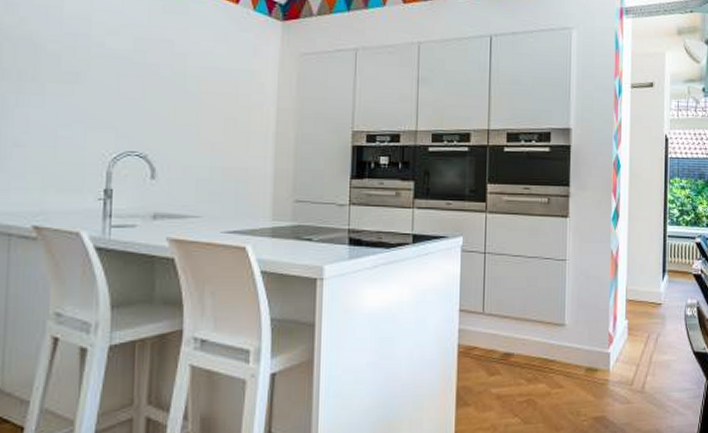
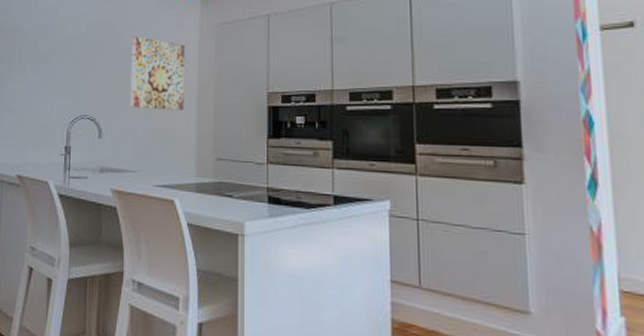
wall art: none [192,60,262,148] -> present [129,37,185,110]

